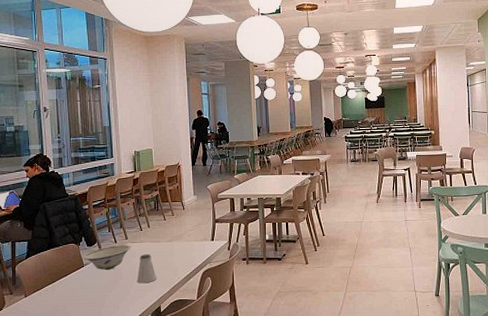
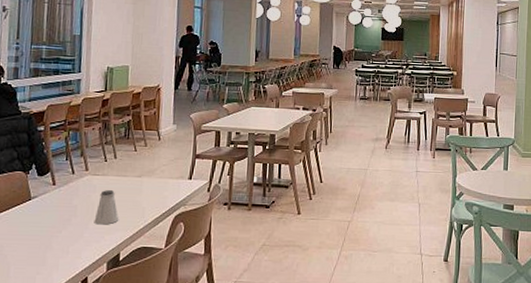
bowl: present [83,244,132,270] -> none [30,176,92,206]

